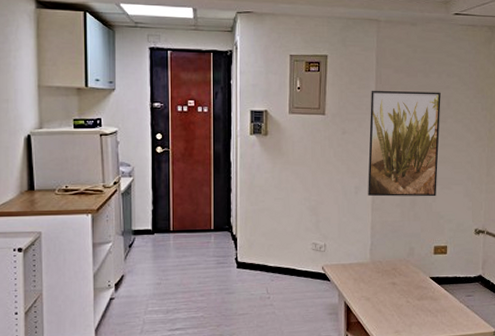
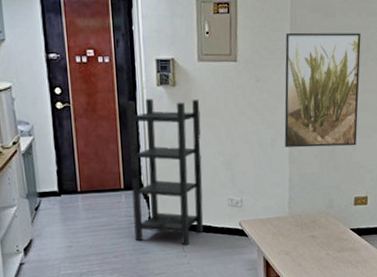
shelving unit: none [221,146,289,288] -> present [127,99,204,246]

